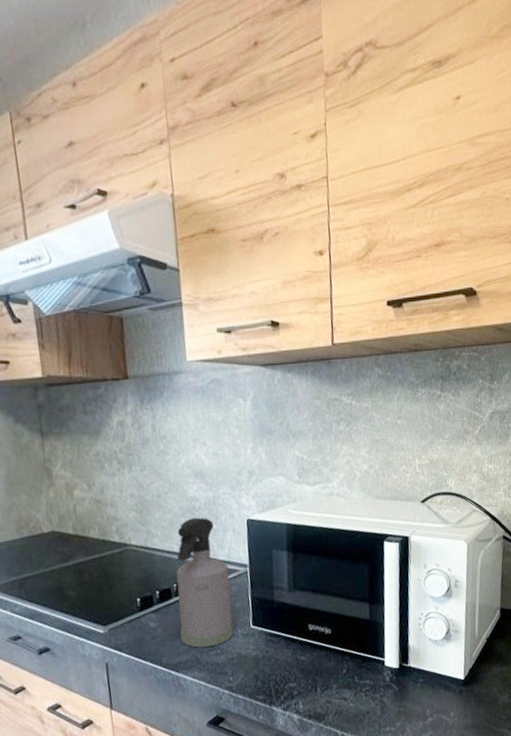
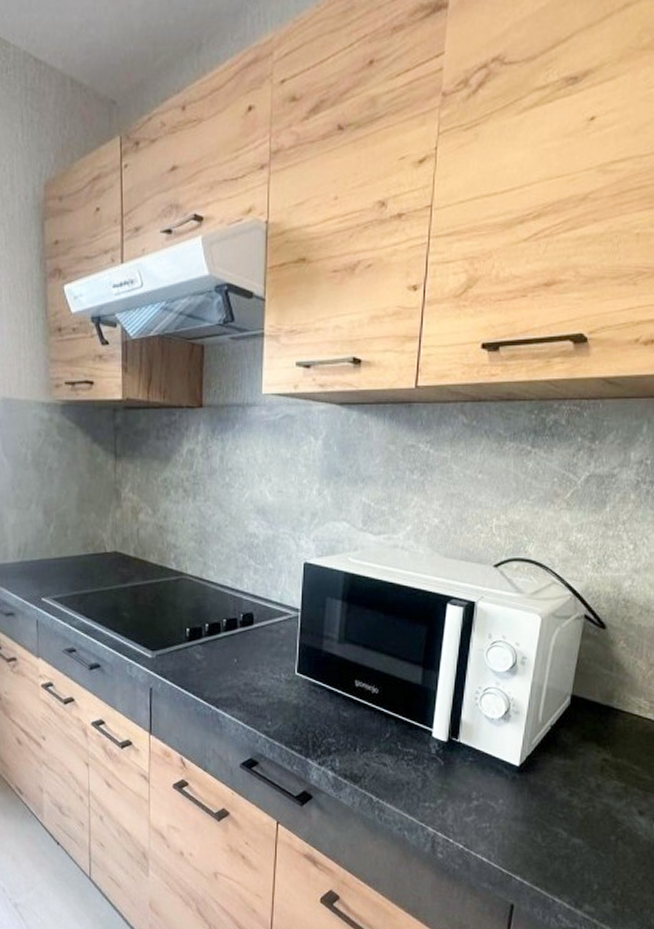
spray bottle: present [176,517,234,648] -> none [225,554,280,688]

